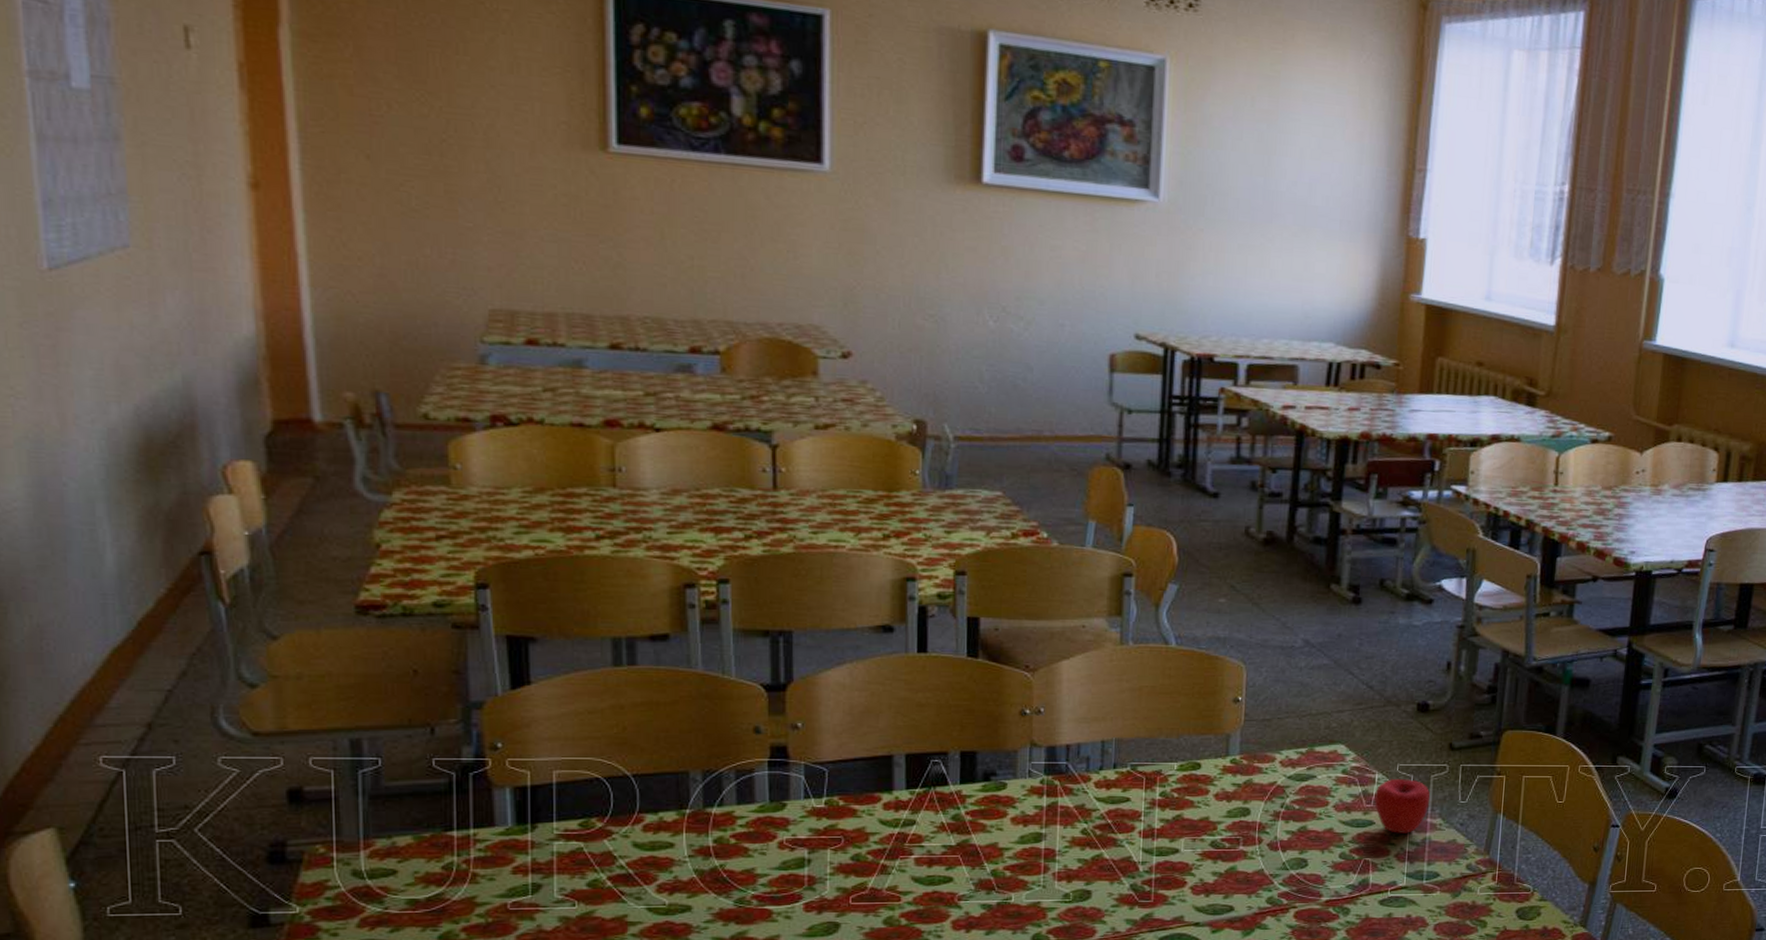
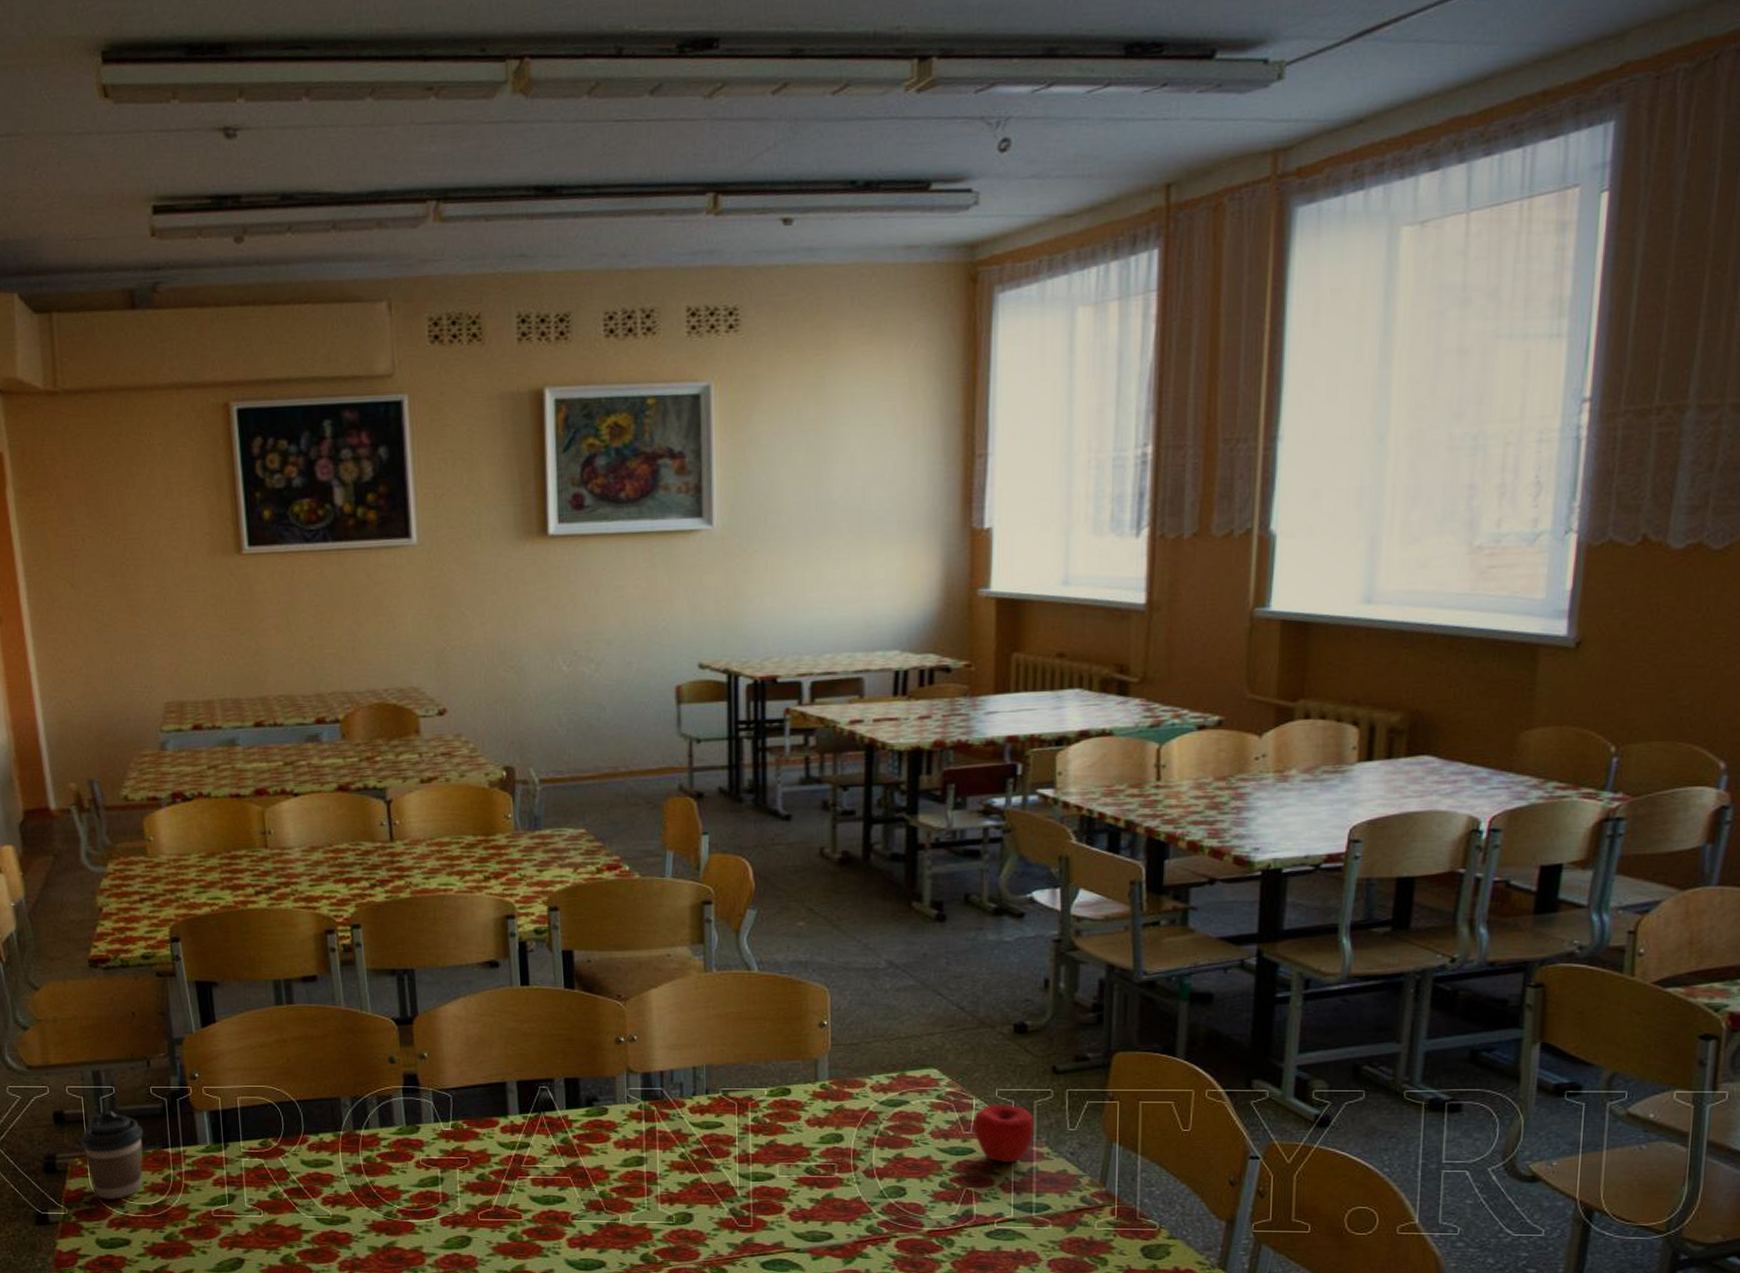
coffee cup: none [326,787,418,895] -> present [80,1111,143,1200]

